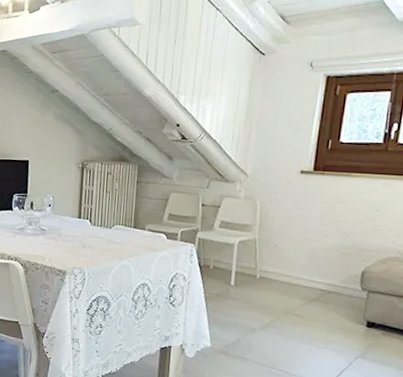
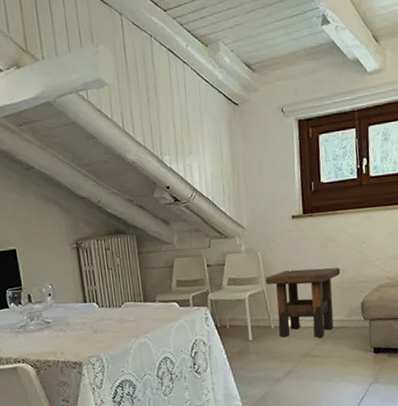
side table: none [259,224,345,299] -> present [265,267,341,338]

